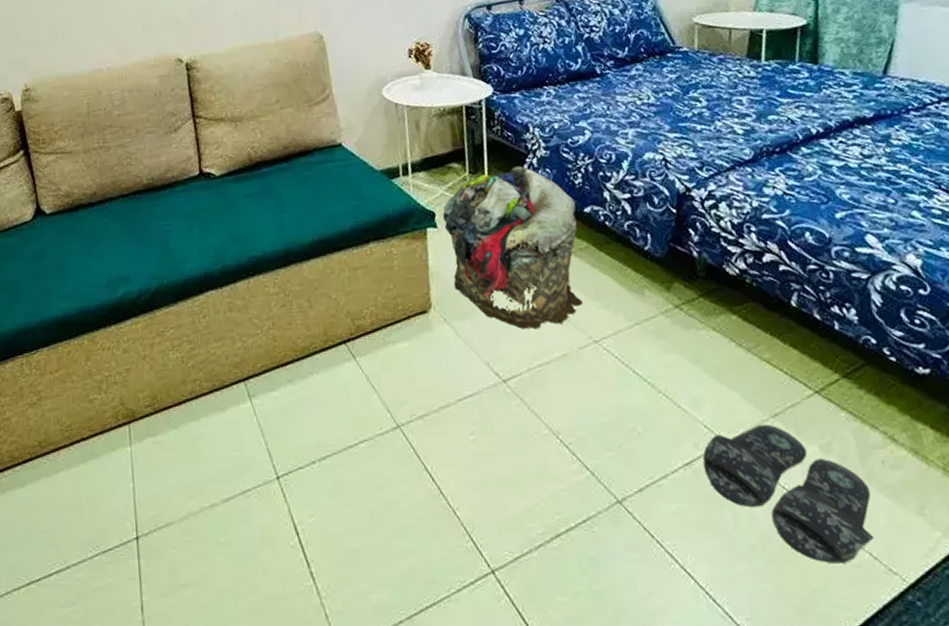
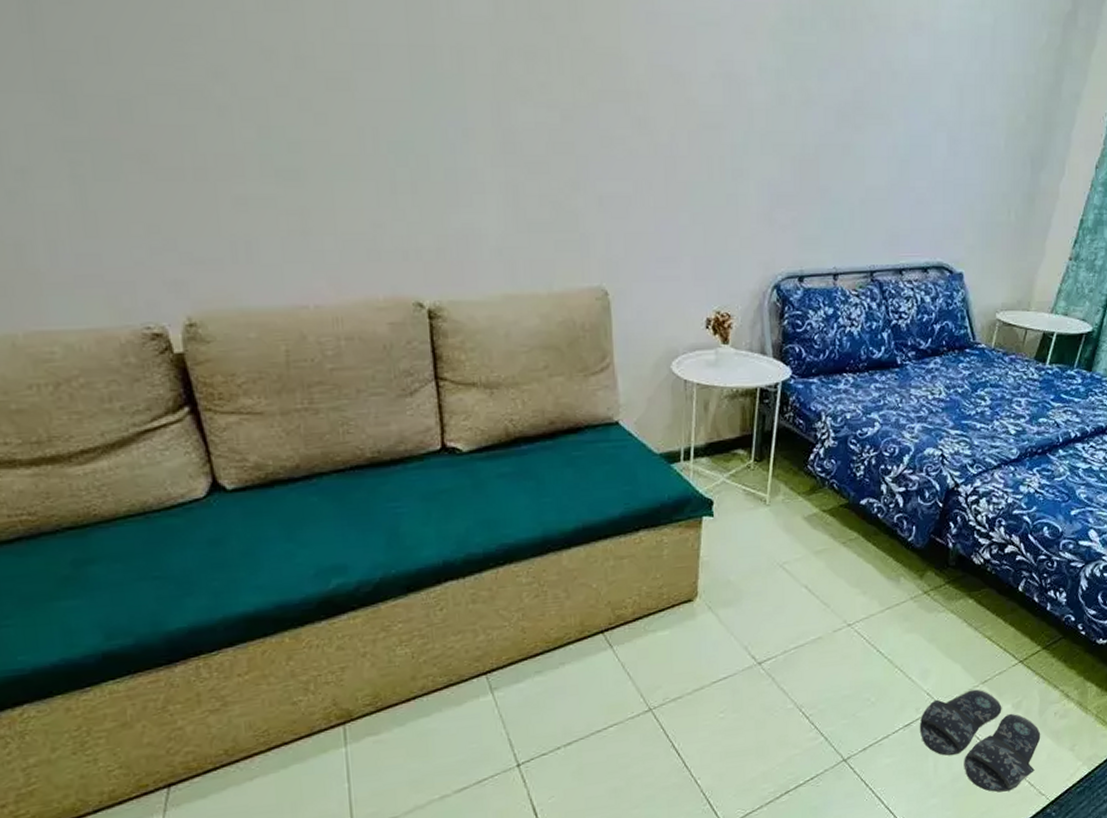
laundry basket: present [442,166,583,330] -> none [720,455,853,615]

